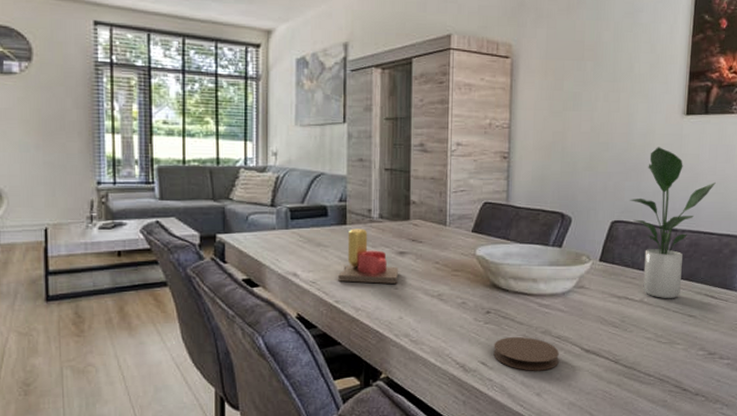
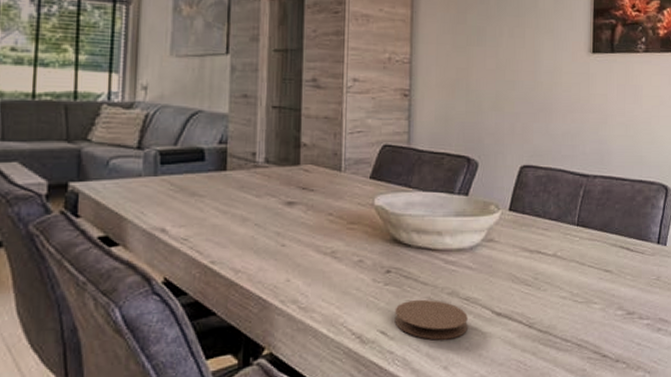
candle: present [338,228,399,284] -> none [215,175,287,240]
potted plant: present [629,147,716,299] -> none [538,86,625,253]

